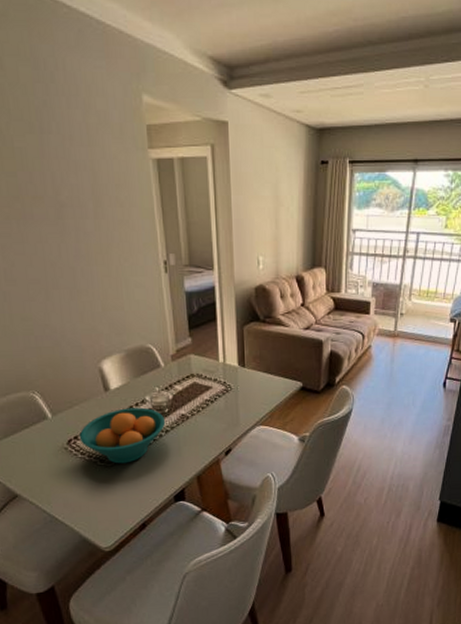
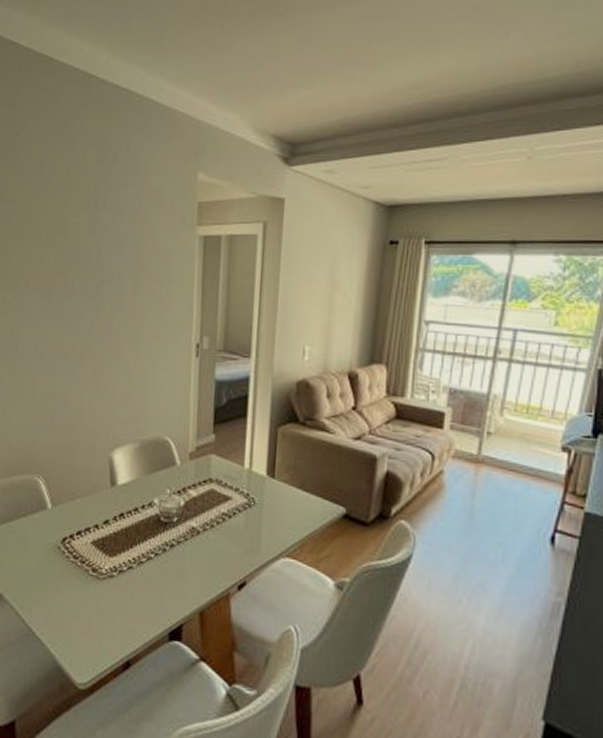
fruit bowl: present [79,407,166,464] -> none [74,509,173,579]

